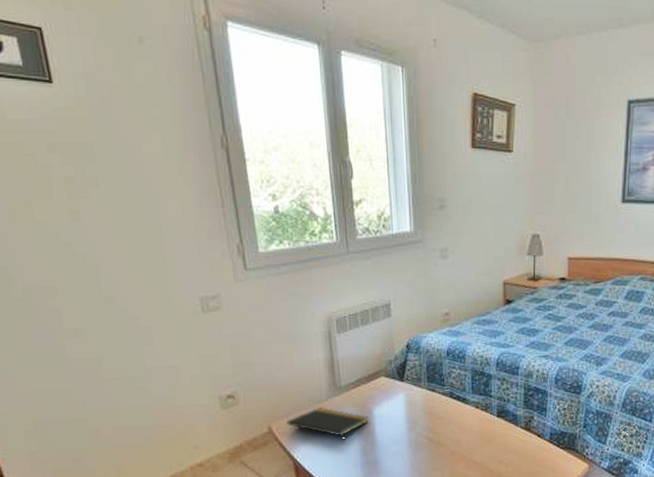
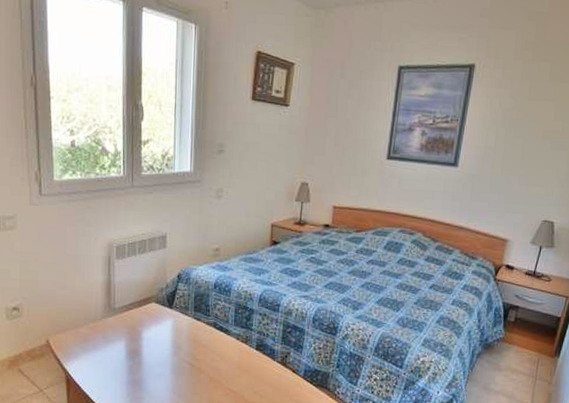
notepad: present [286,407,369,444] -> none [63,325,138,362]

